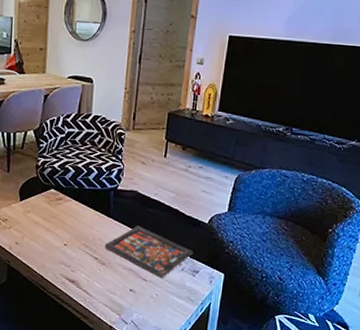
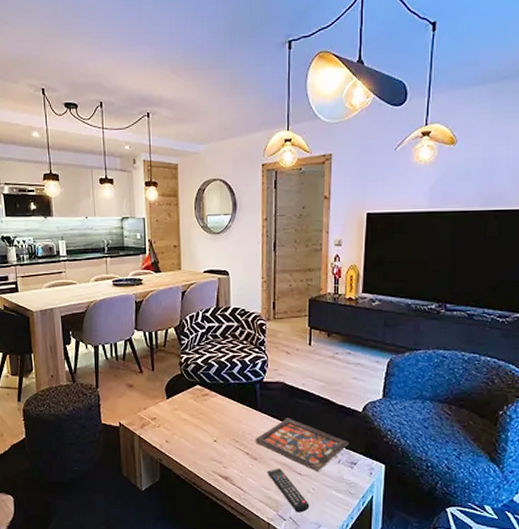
remote control: none [113,274,152,317] -> present [267,468,310,513]

